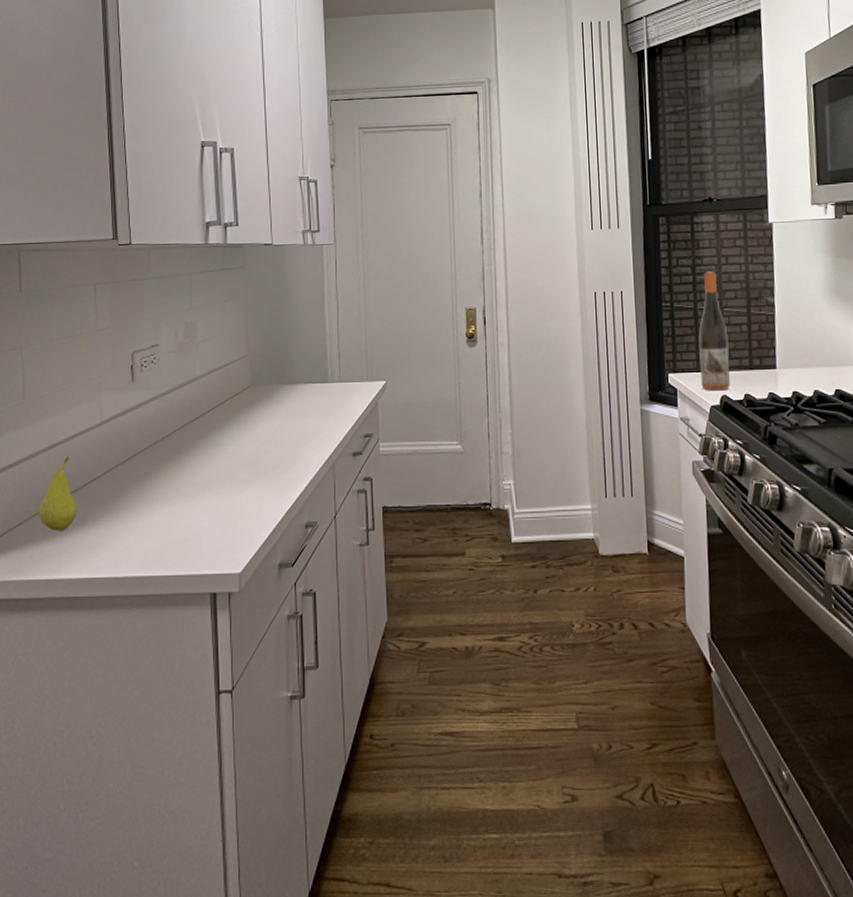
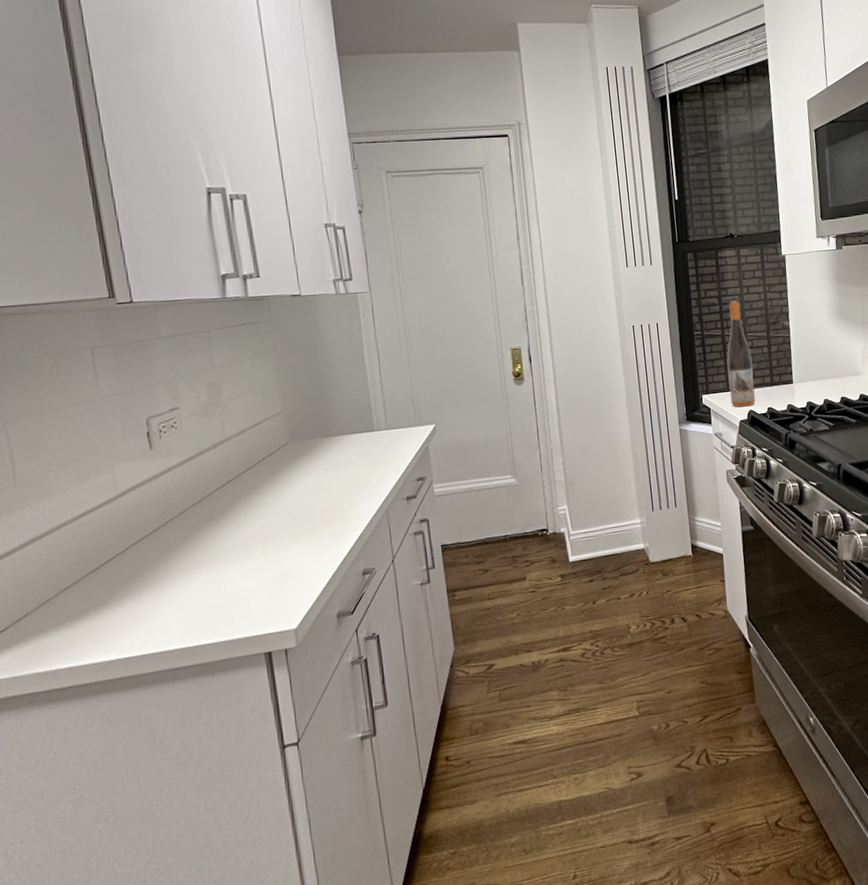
fruit: present [38,456,78,531] -> none [49,536,99,616]

